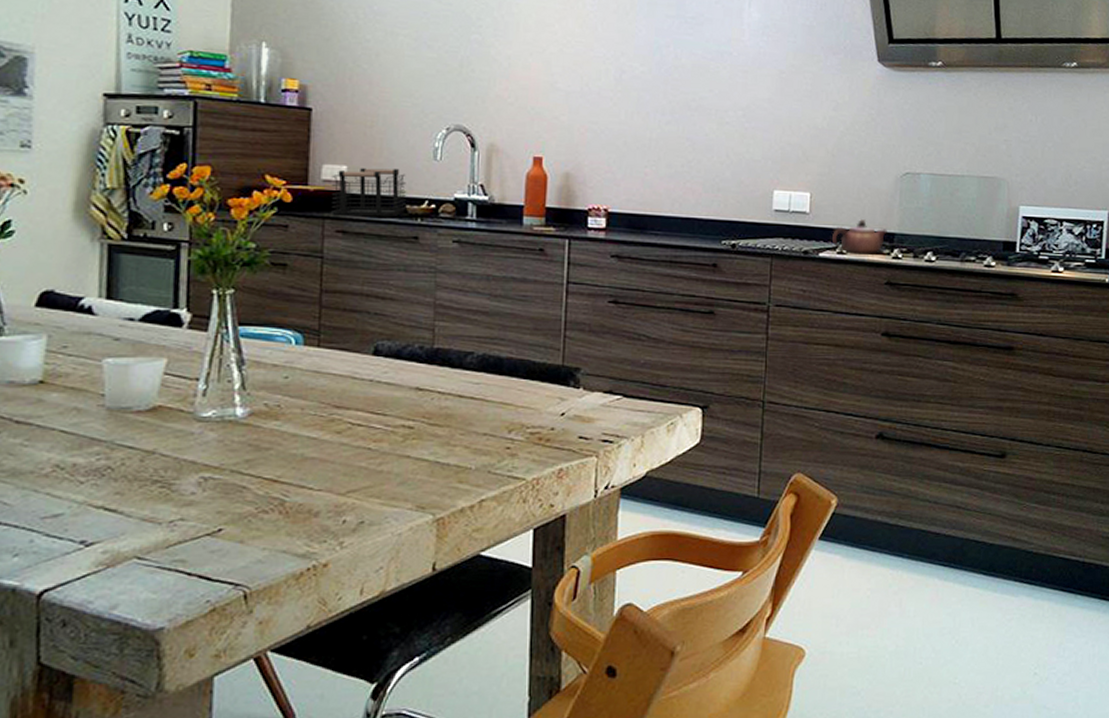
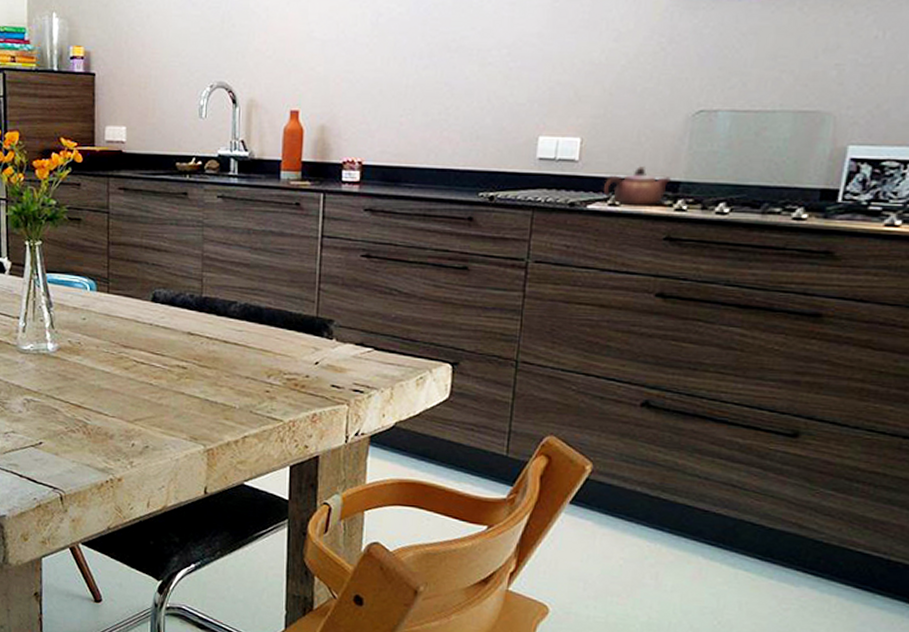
dish rack: present [331,168,407,217] -> none [113,128,177,175]

